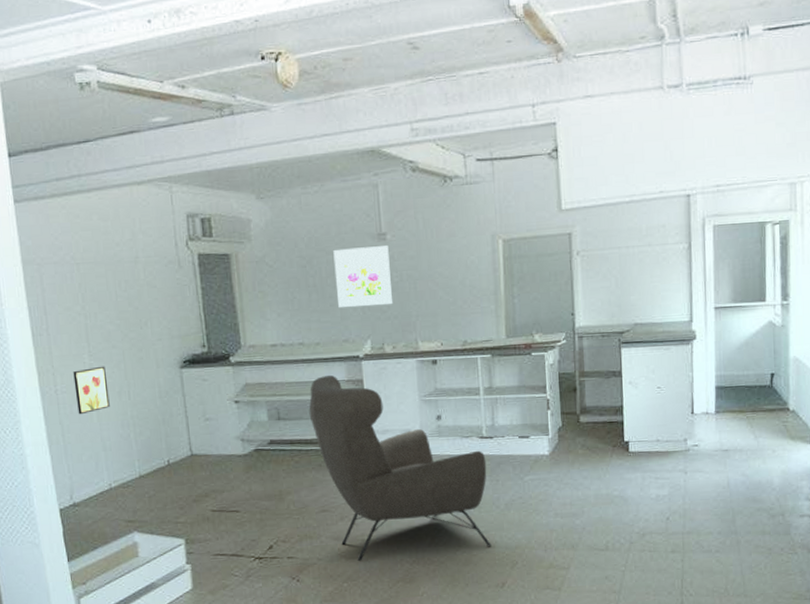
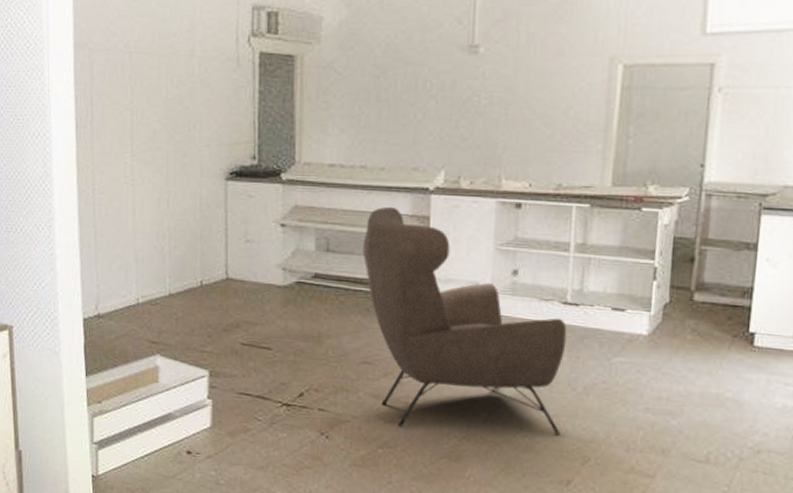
wall art: present [73,366,110,415] -> none [112,168,147,219]
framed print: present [333,246,392,308] -> none [411,60,480,132]

